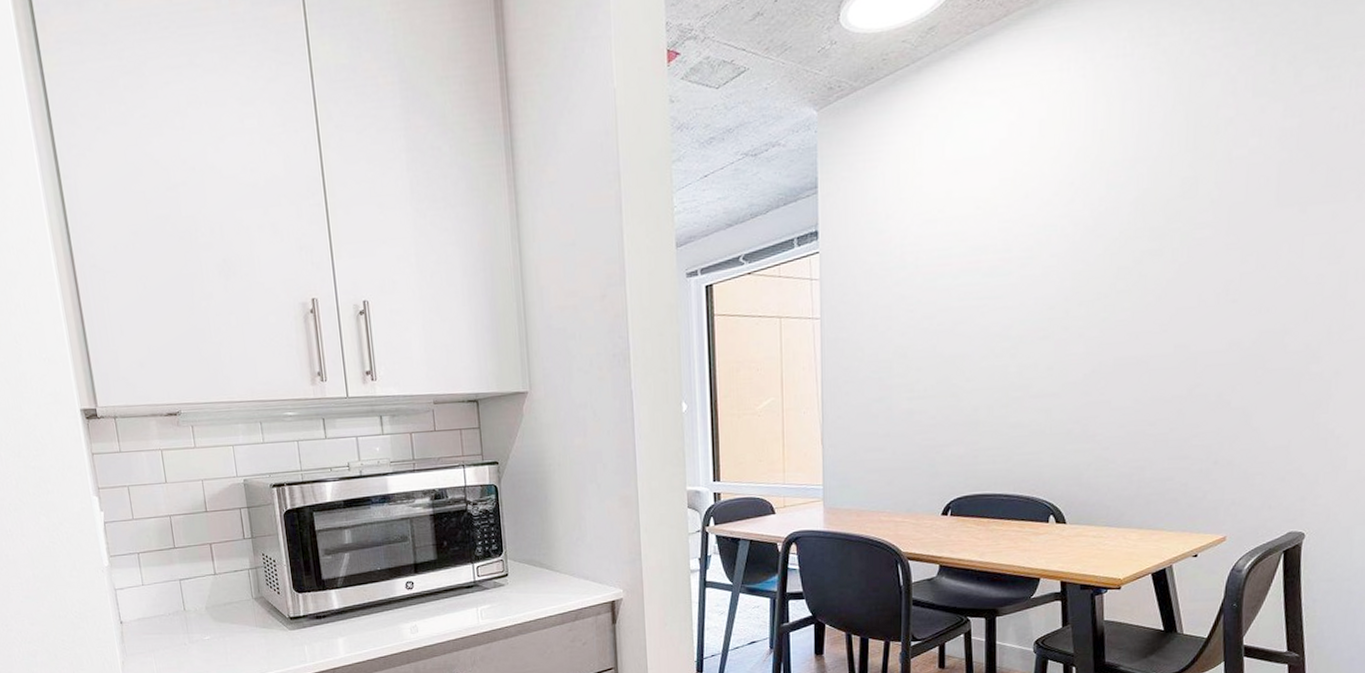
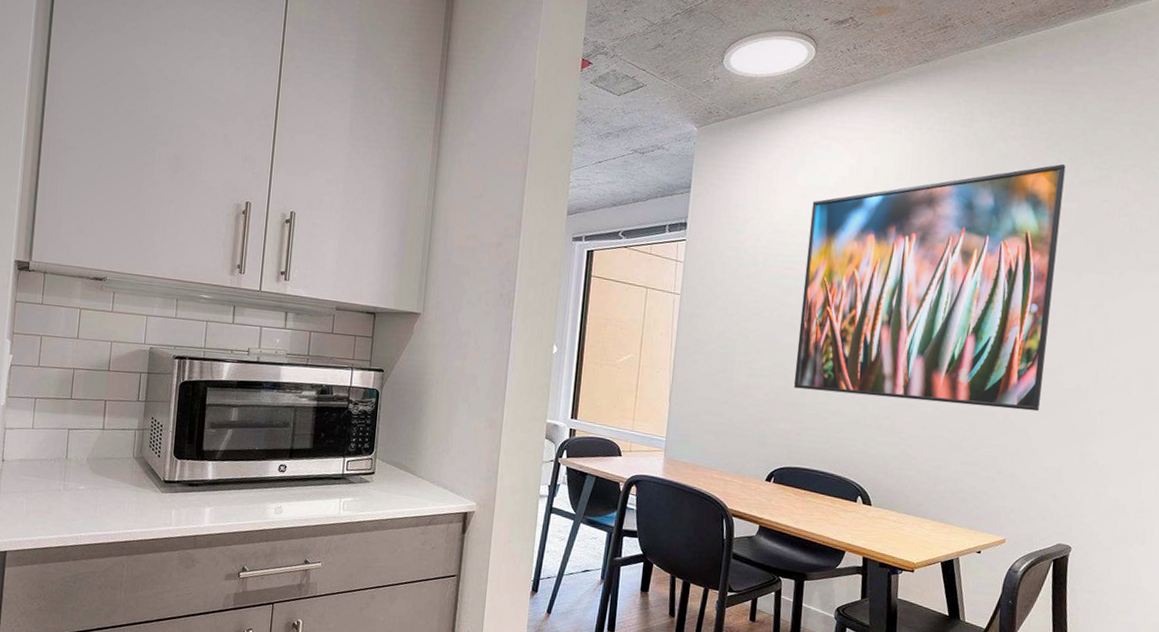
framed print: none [963,70,1283,405] -> present [793,163,1066,412]

